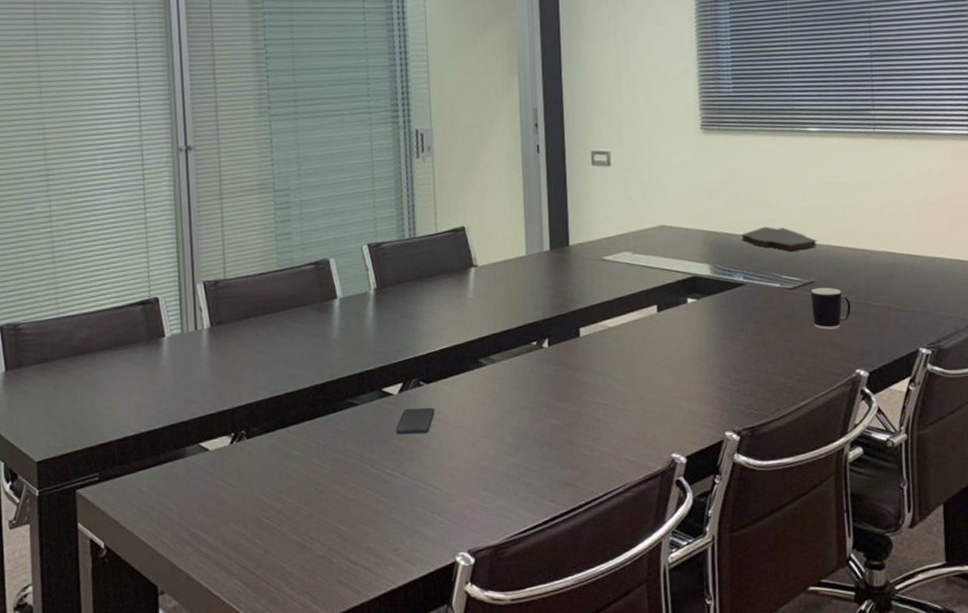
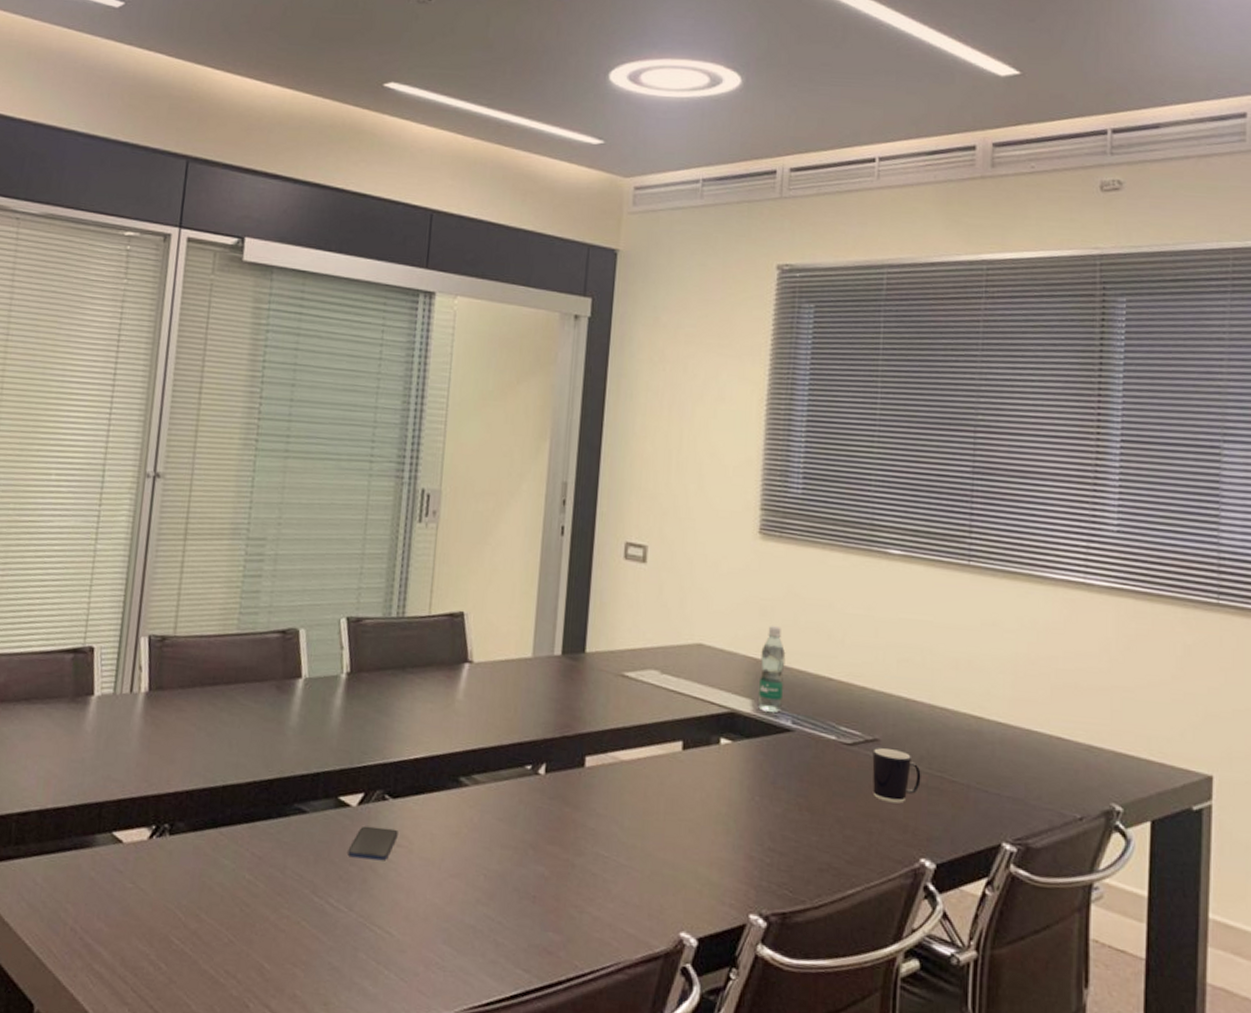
bottle: none [713,202,735,272] -> present [757,625,786,712]
papers: present [741,226,817,251] -> none [794,662,887,698]

